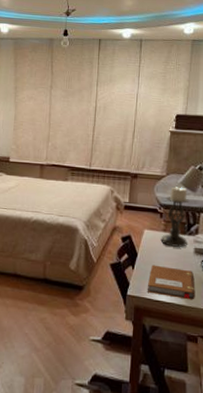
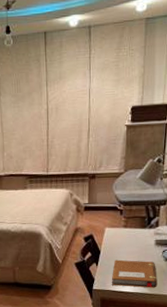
candle holder: present [160,186,190,247] -> none [122,181,149,241]

